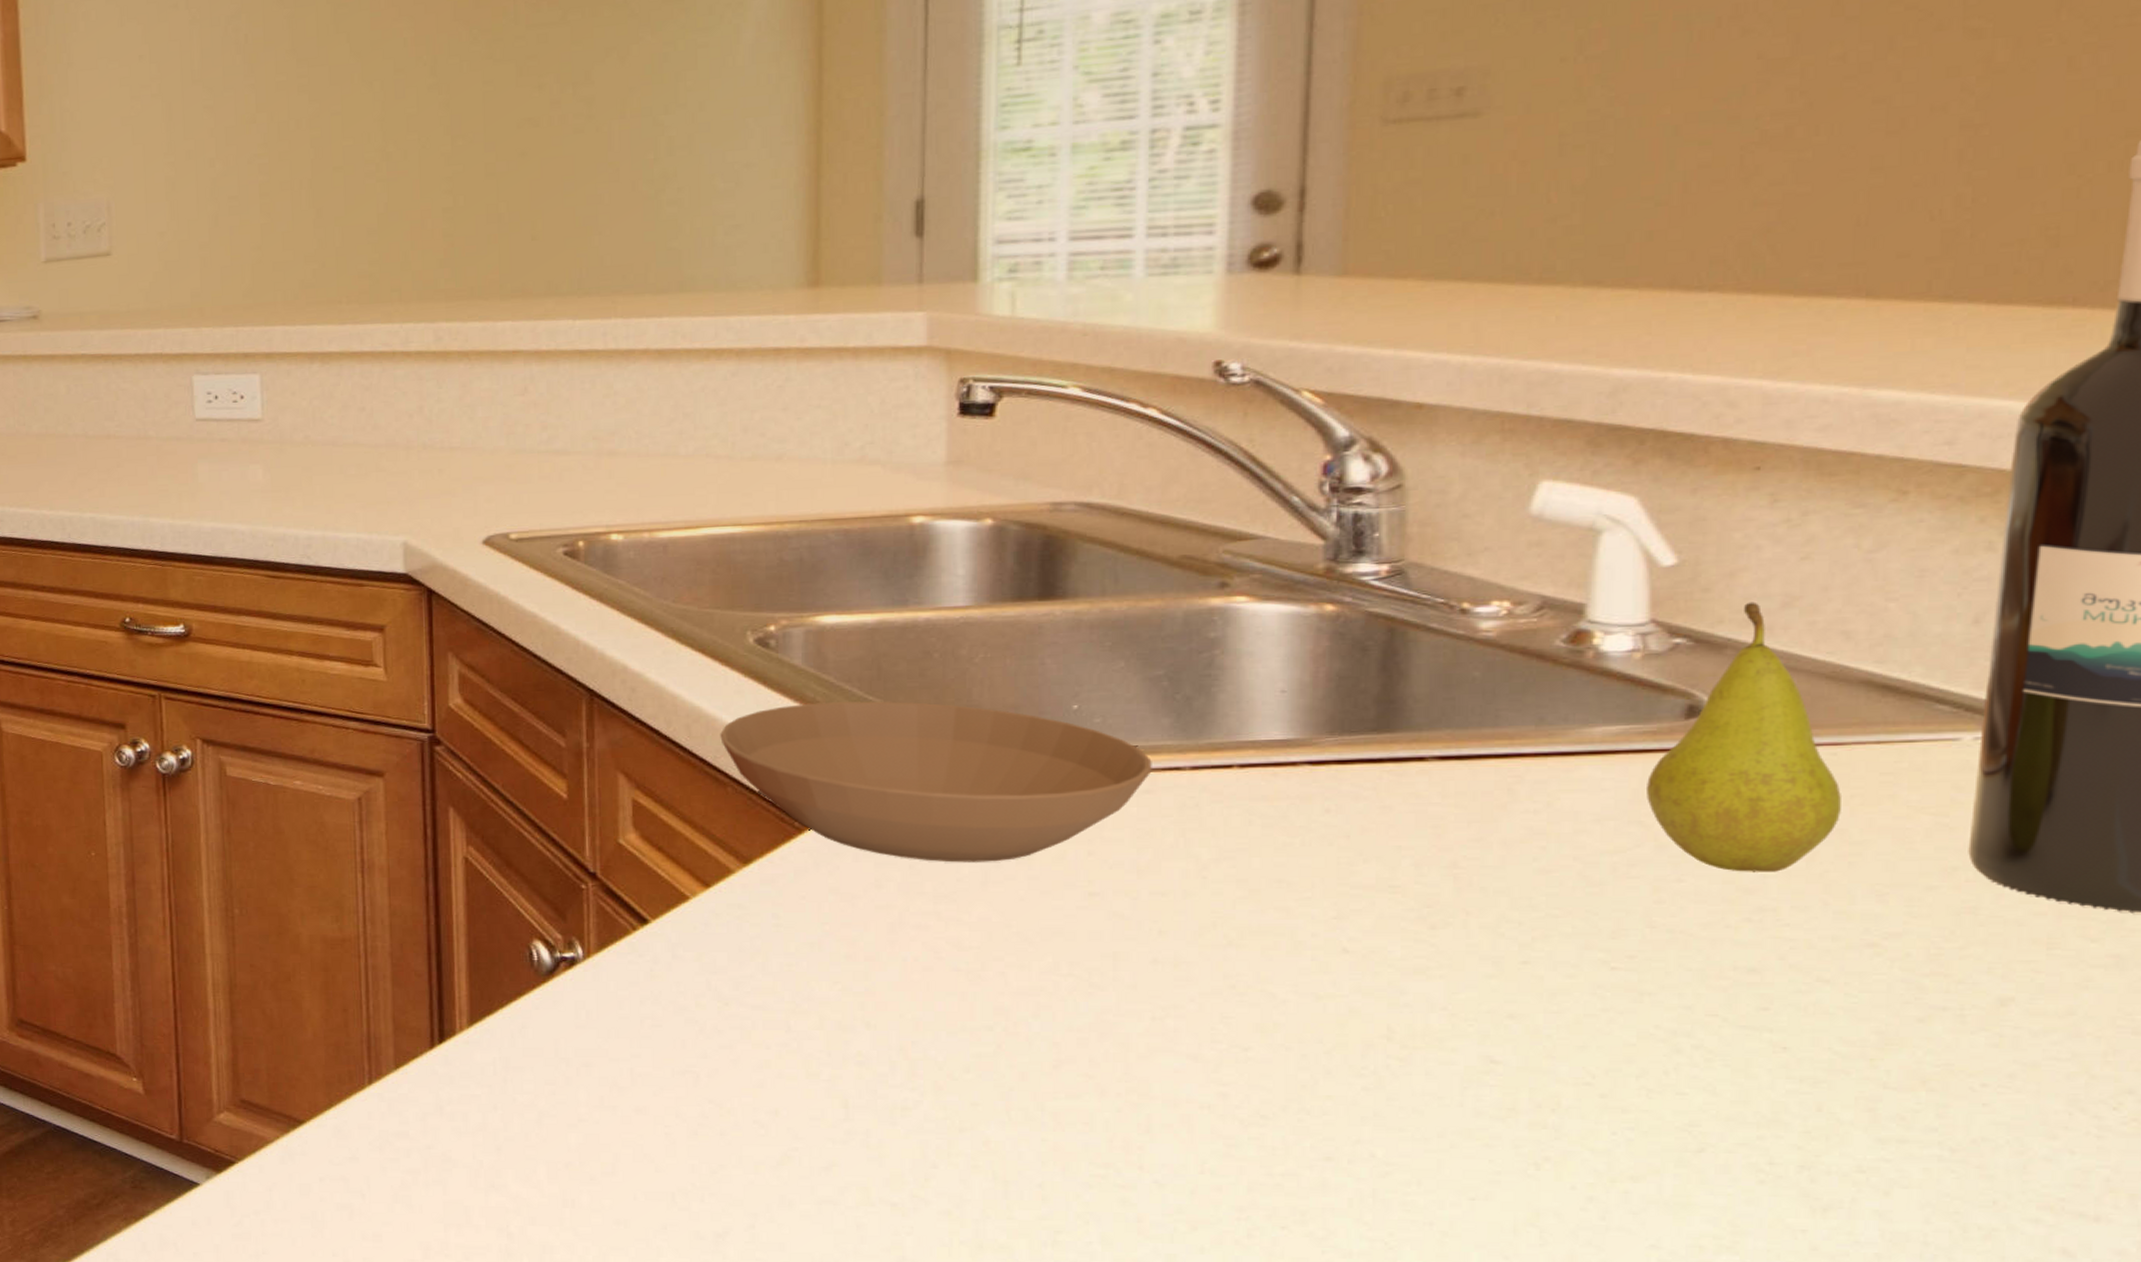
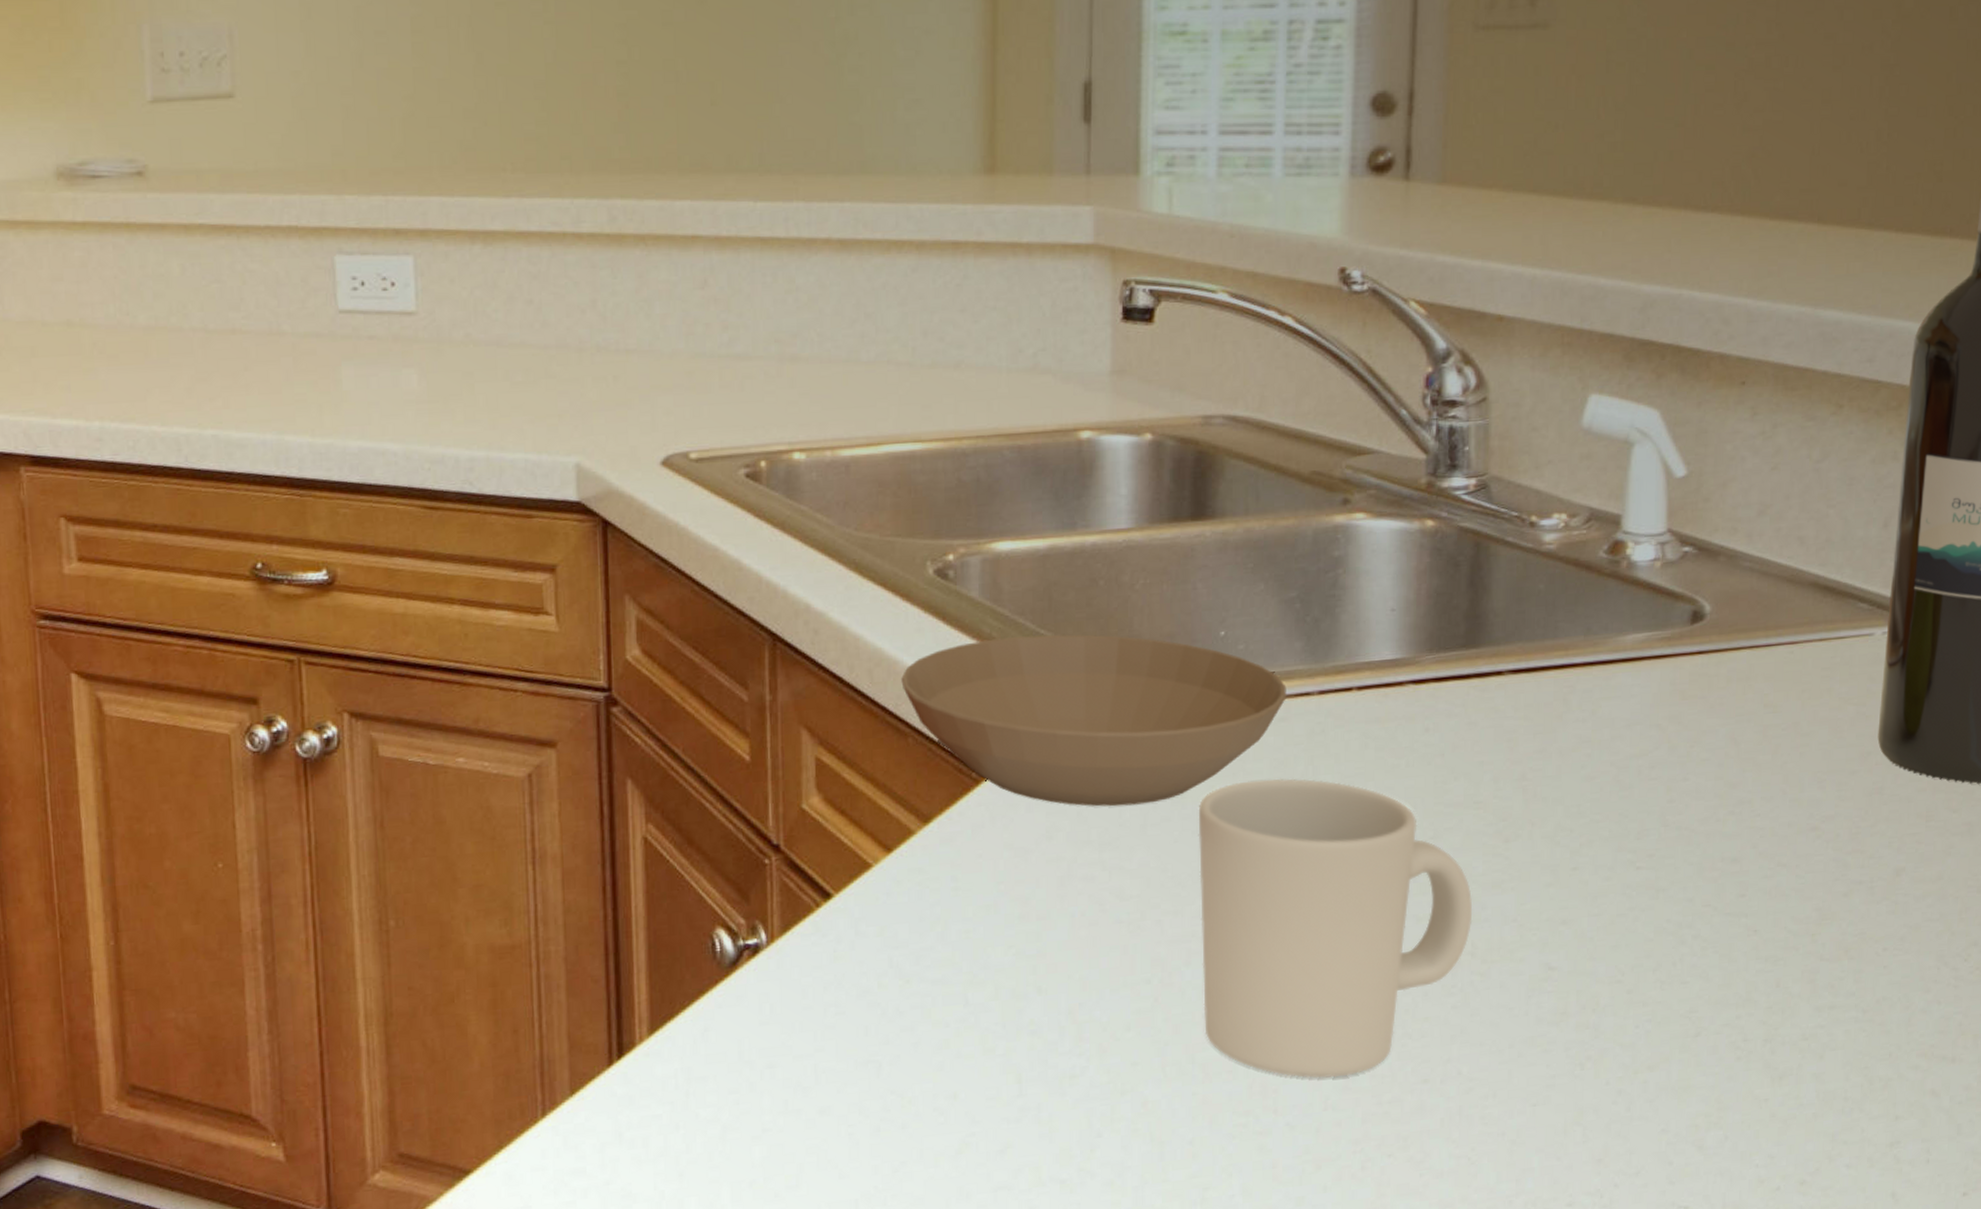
mug: none [1047,847,1389,1143] -> present [1198,778,1473,1079]
fruit: present [1647,602,1841,872] -> none [1663,510,1796,768]

